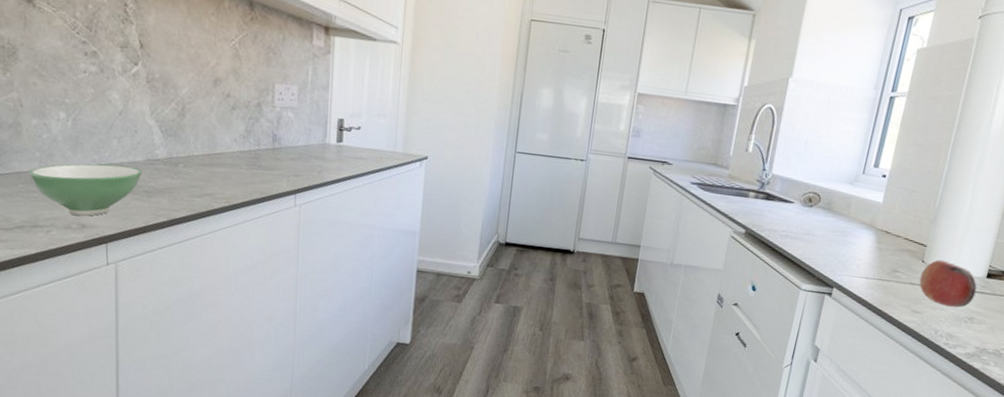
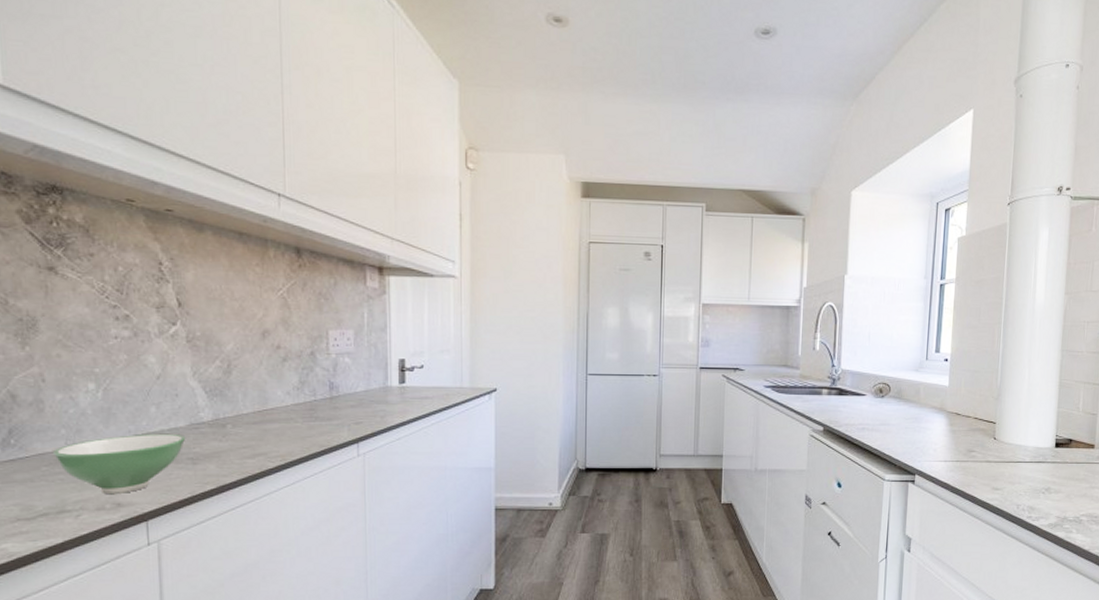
fruit: present [919,260,977,308] -> none [994,435,1048,480]

